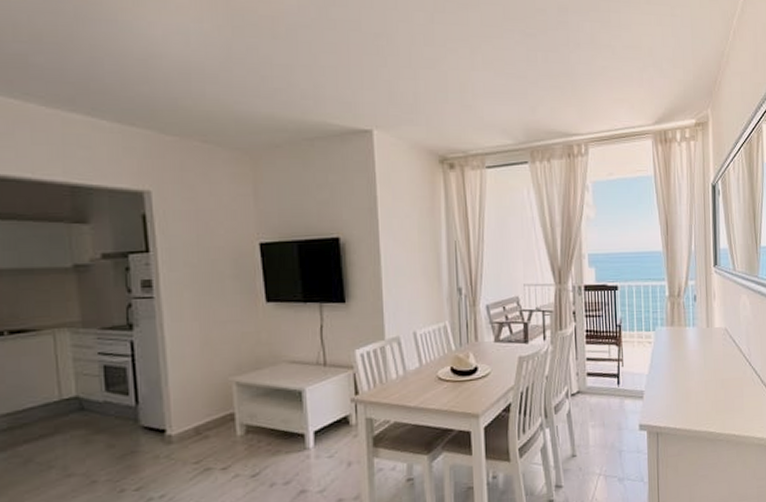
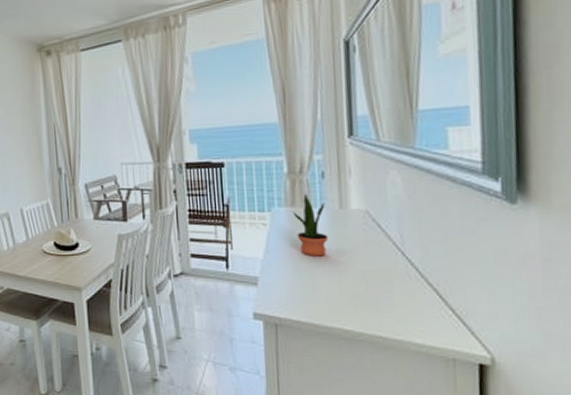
potted plant: none [672,314,699,370] -> present [292,193,329,257]

